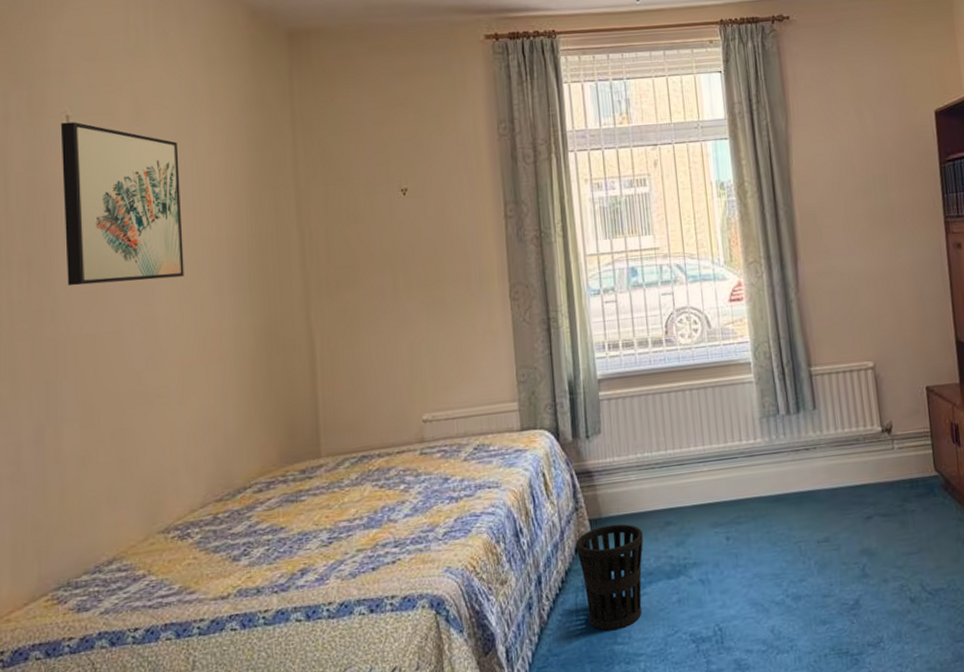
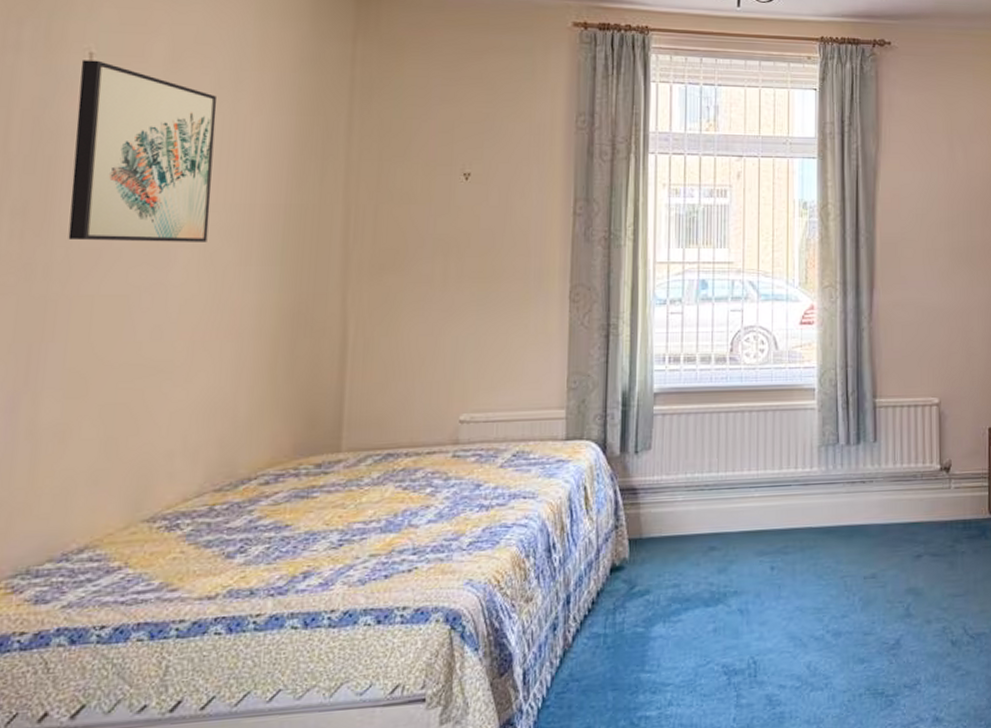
wastebasket: present [576,523,643,631] -> none [612,545,684,657]

